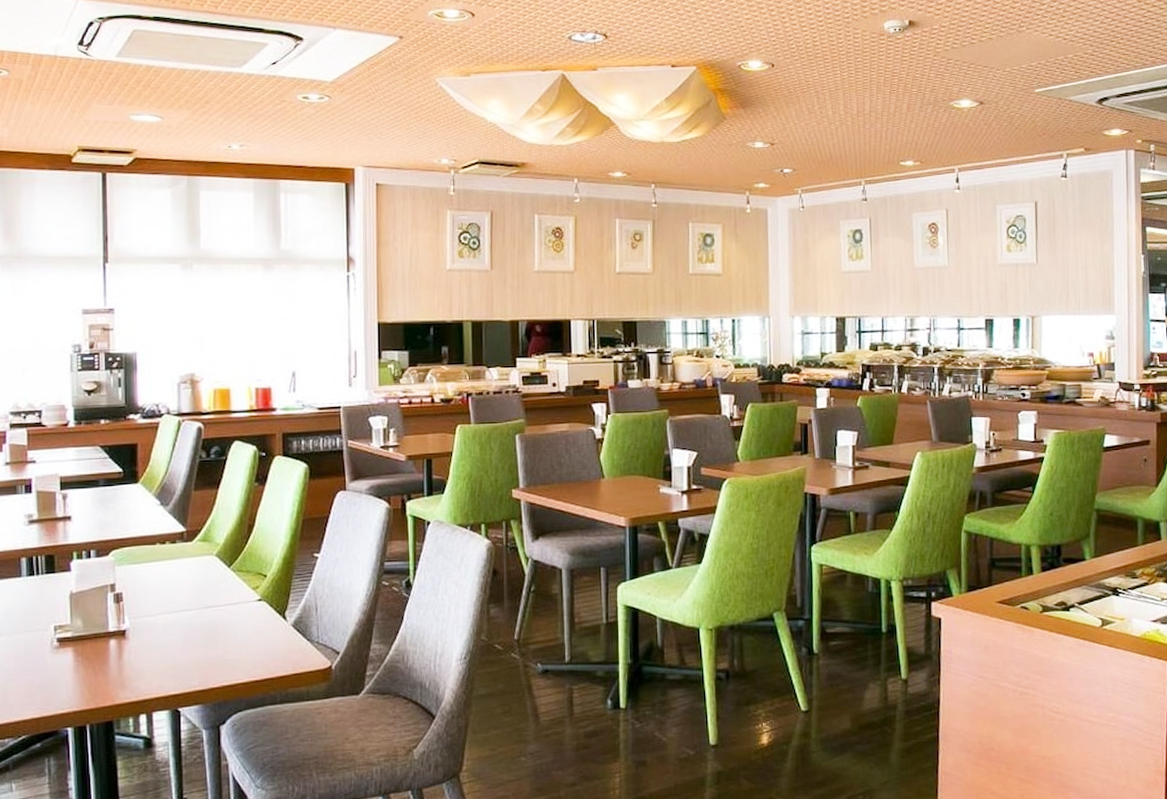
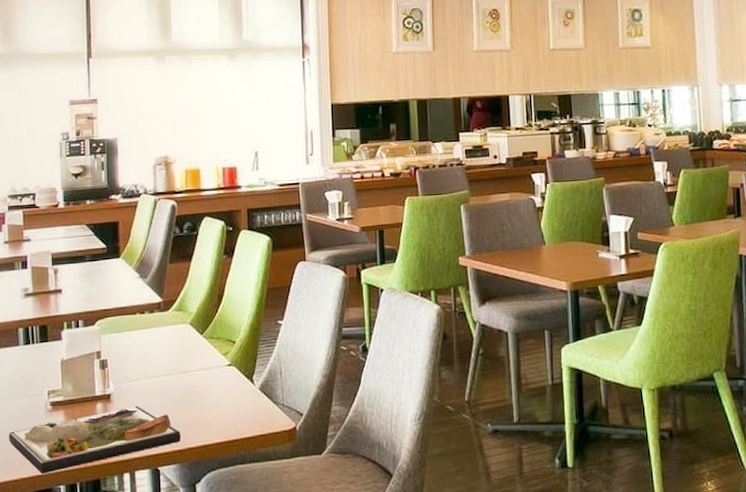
dinner plate: none [8,643,205,716] -> present [8,406,181,474]

